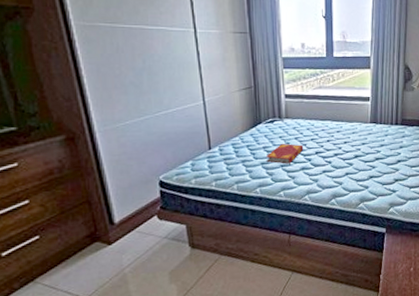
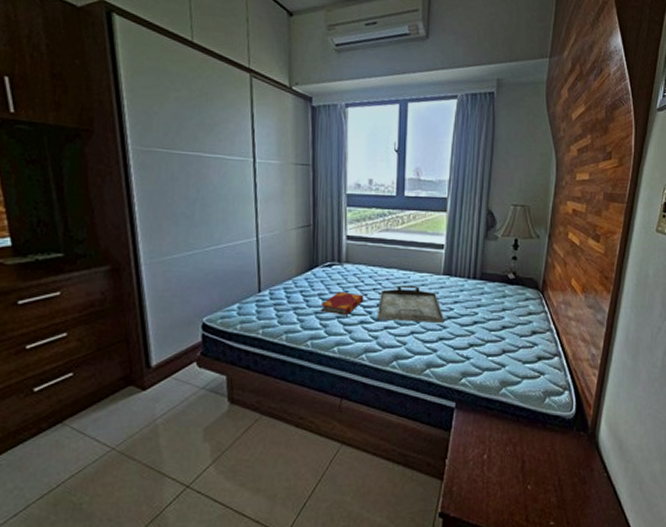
serving tray: none [316,133,373,166] -> present [377,285,445,324]

